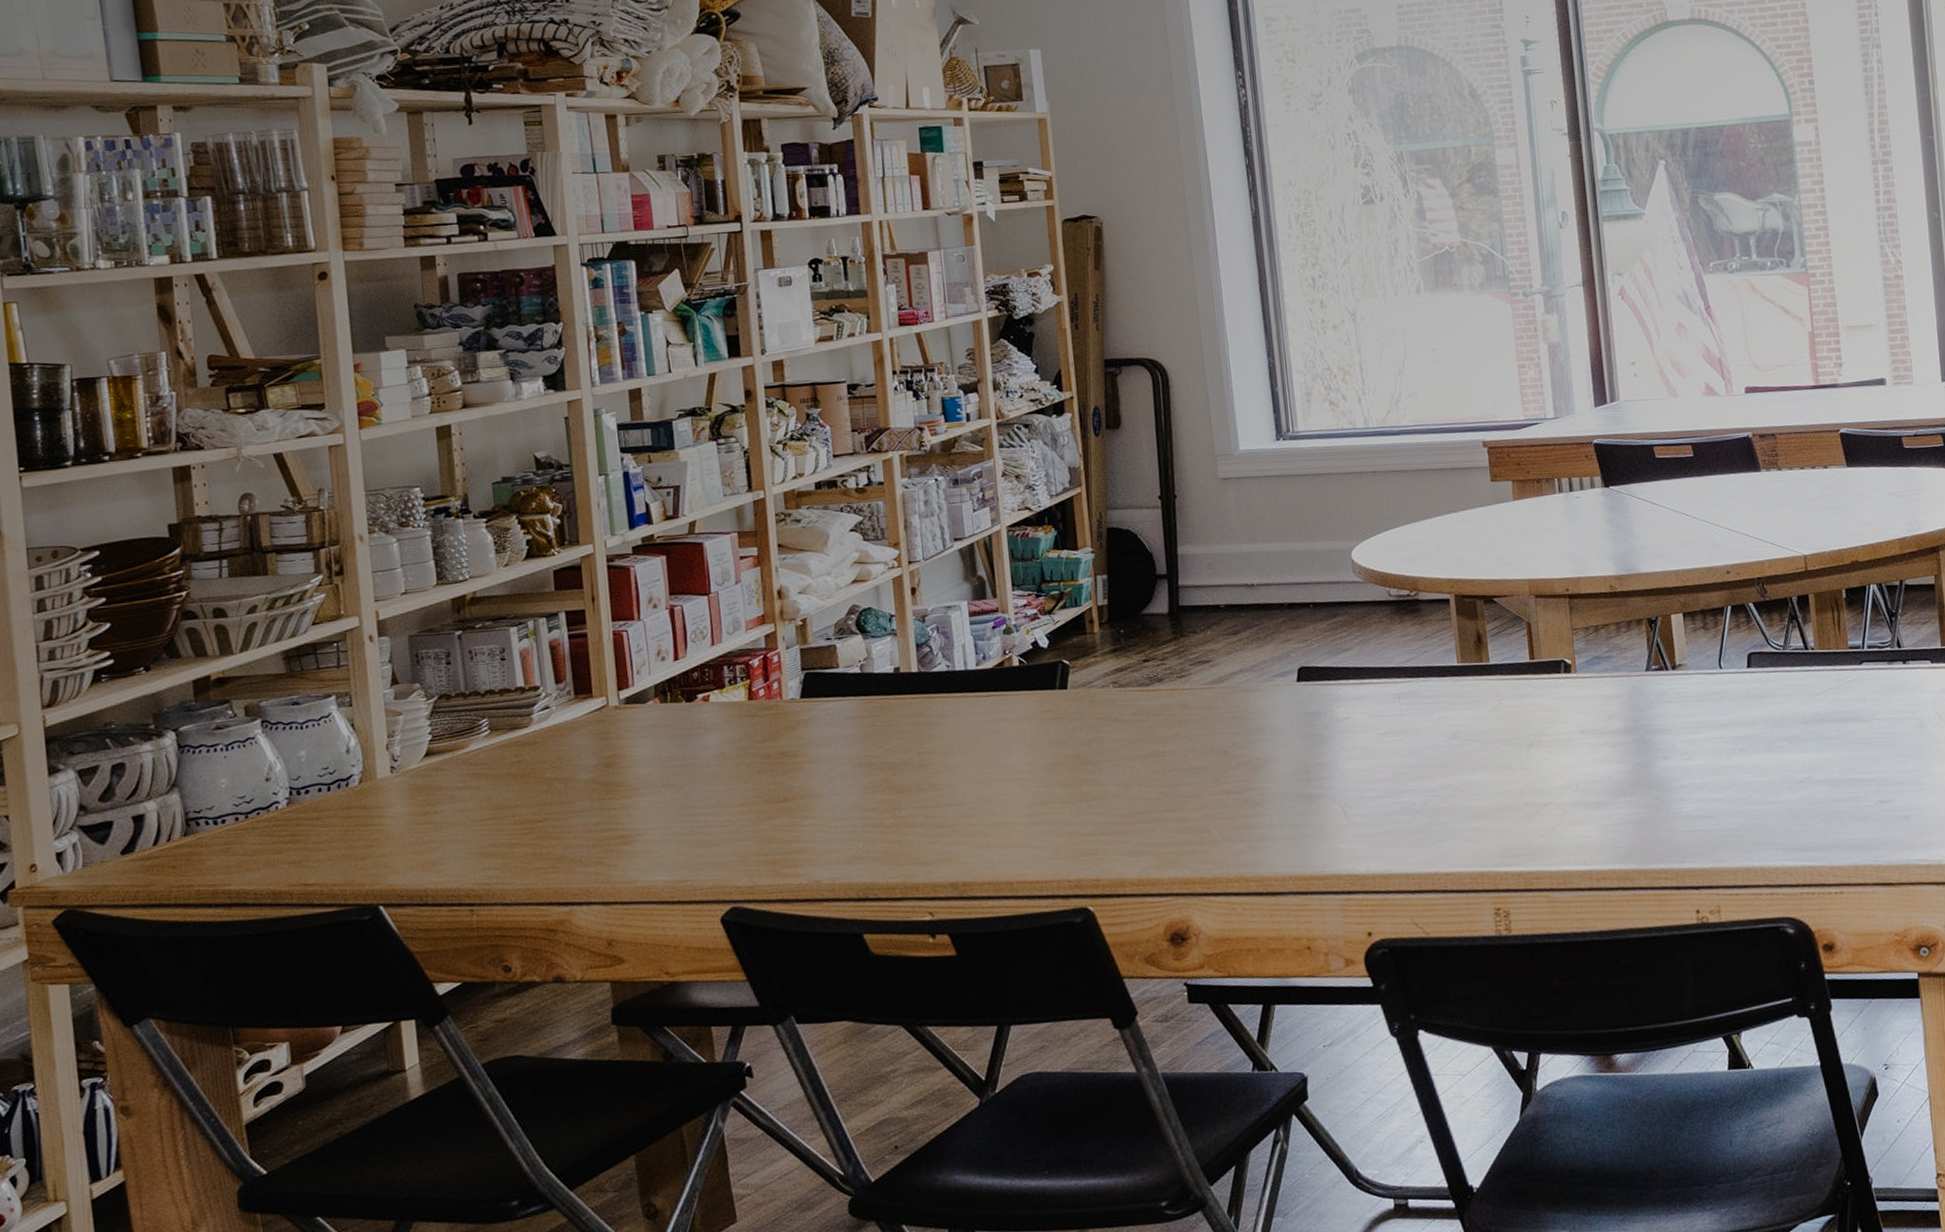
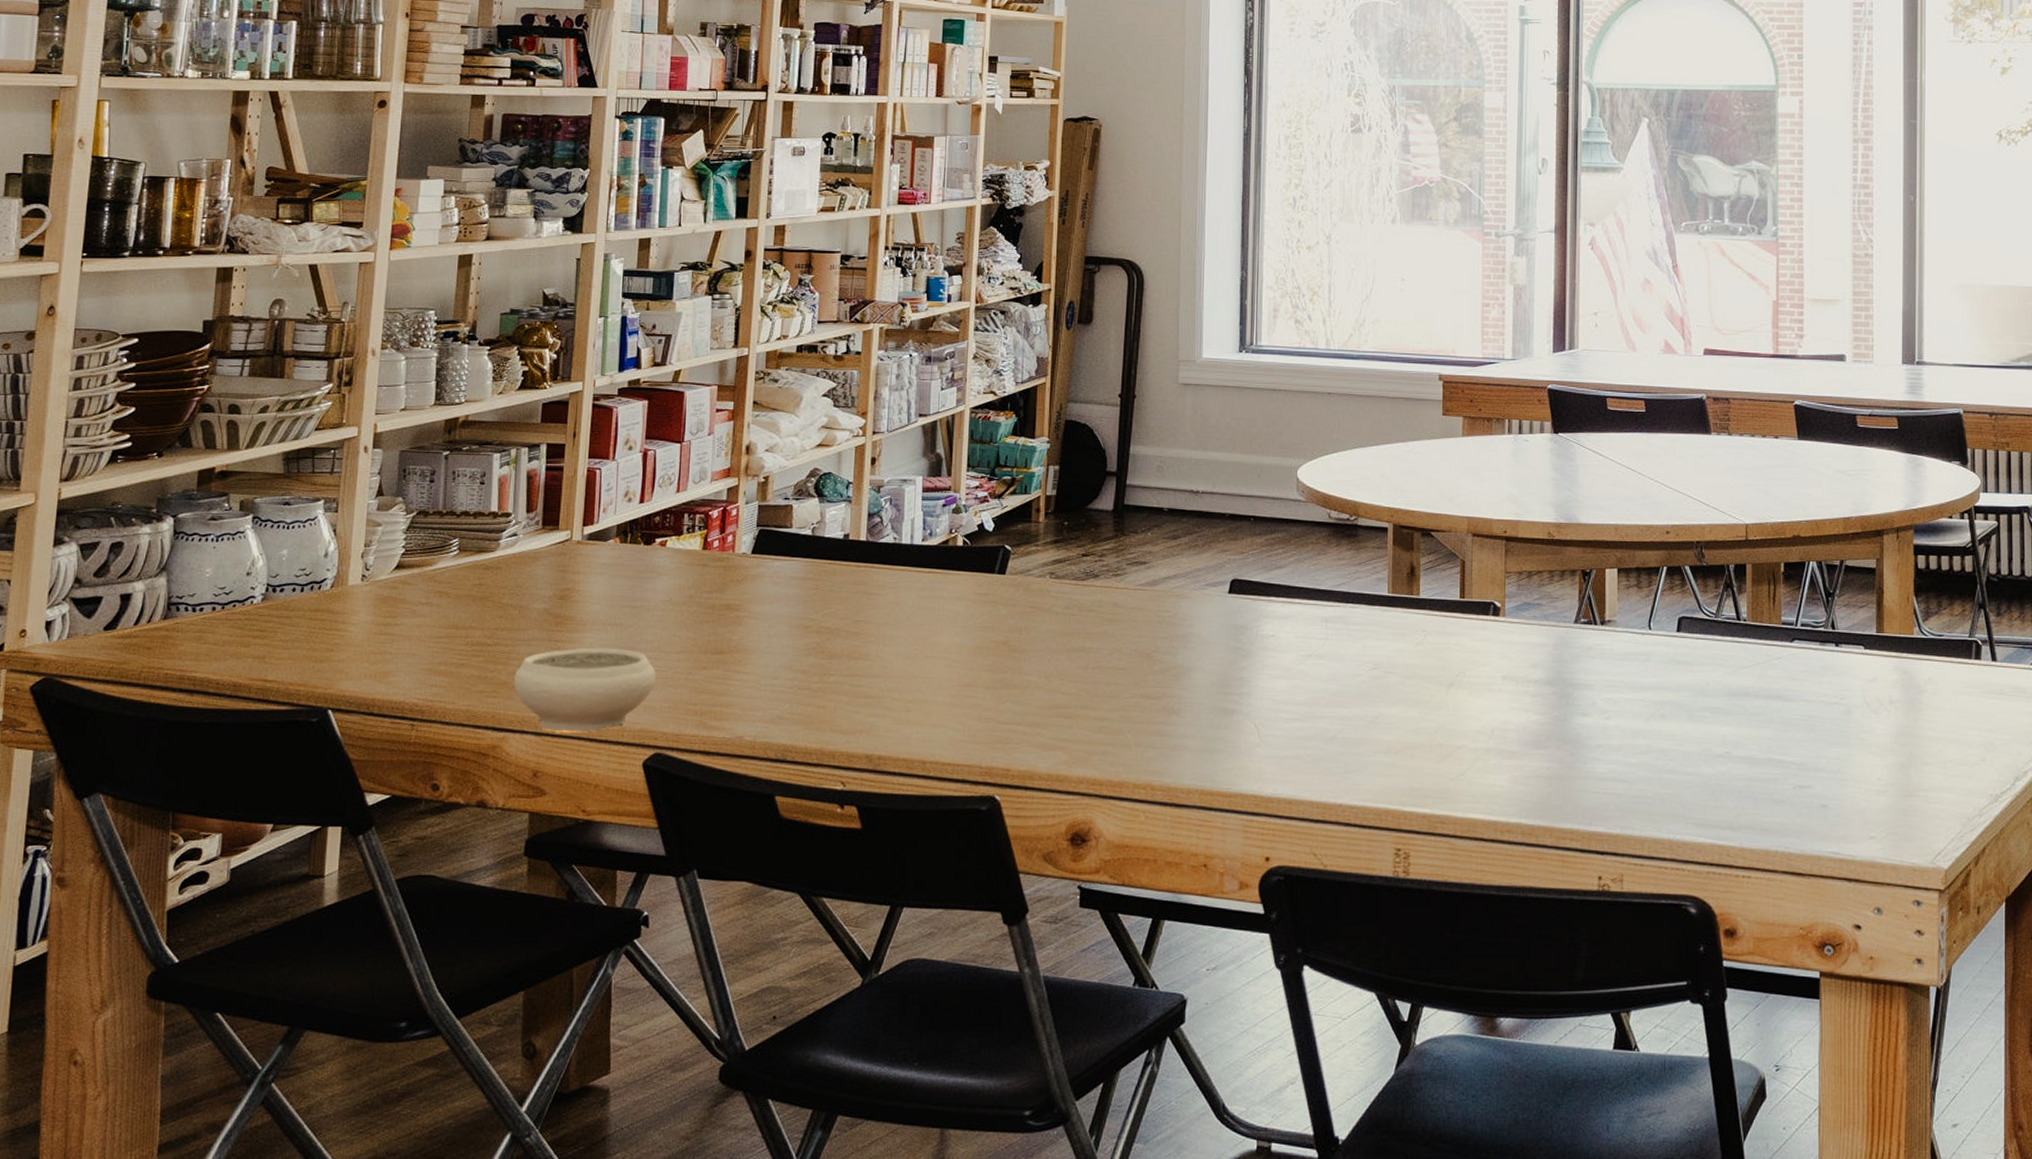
ceramic bowl: none [570,809,721,899] -> present [513,647,656,732]

